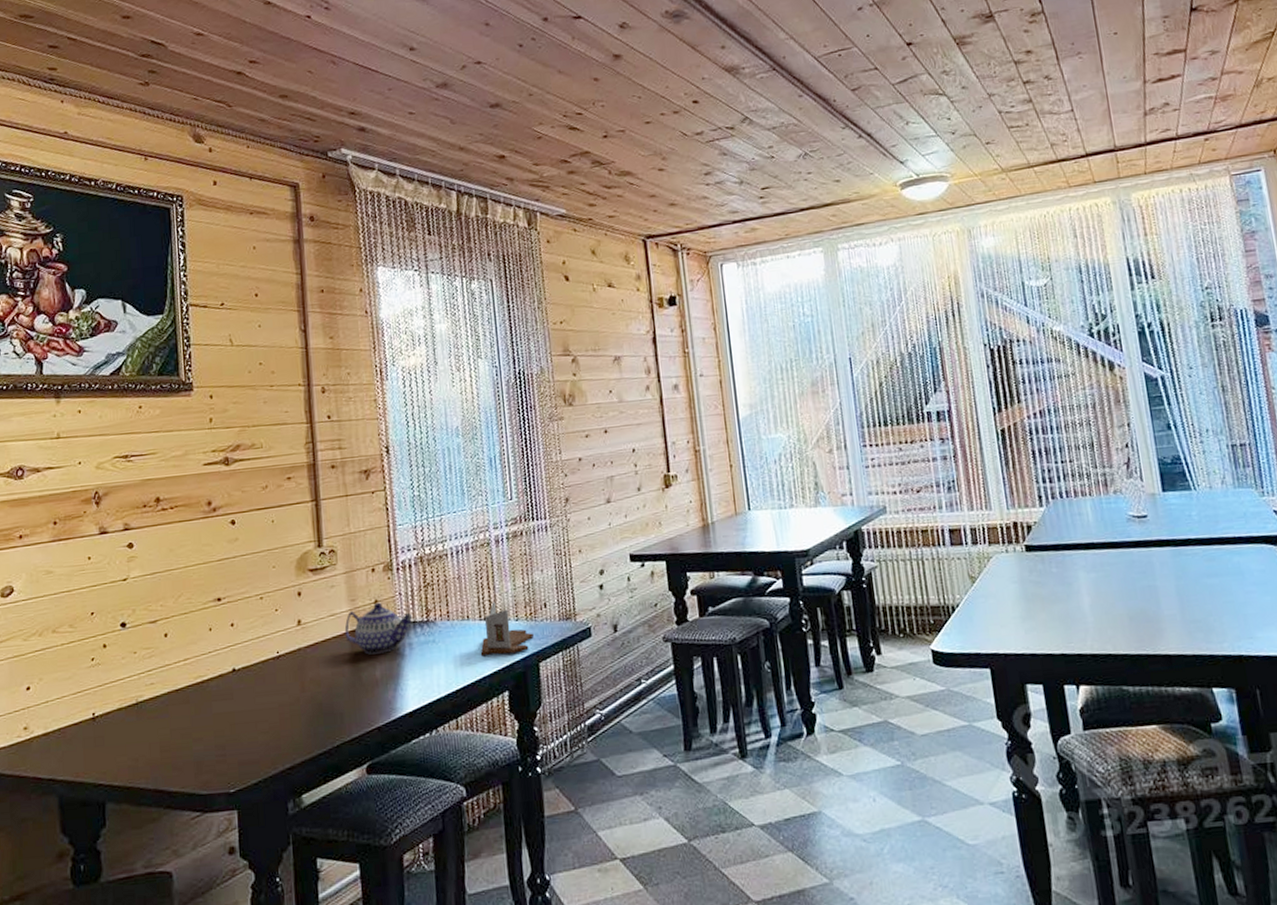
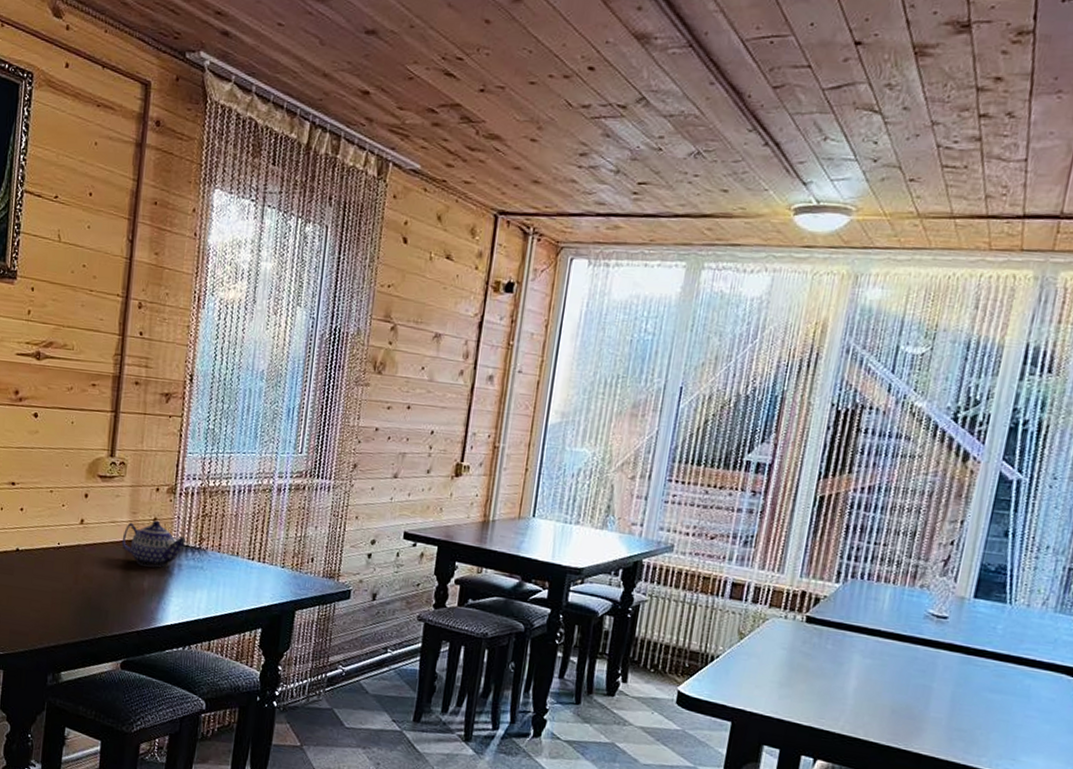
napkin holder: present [480,600,533,655] -> none [242,544,296,597]

